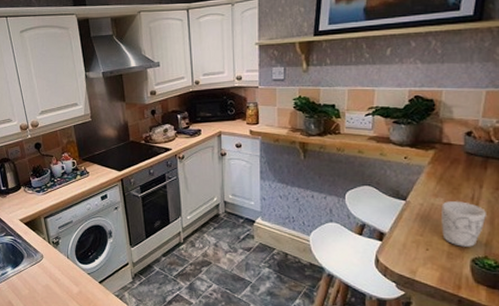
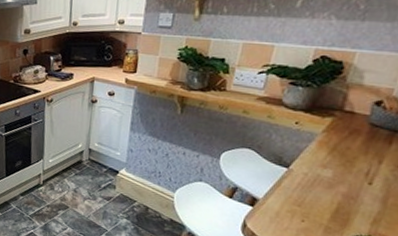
mug: present [441,201,486,247] -> none [323,173,381,224]

